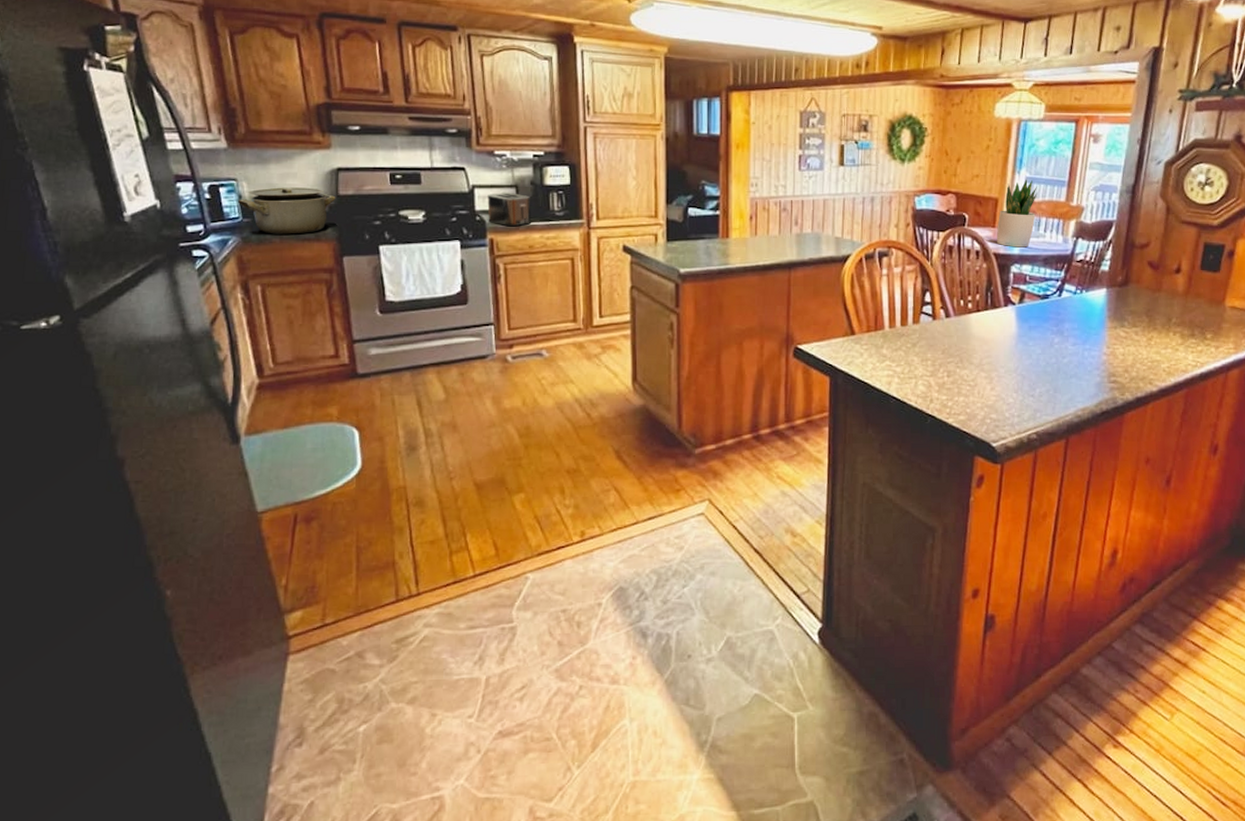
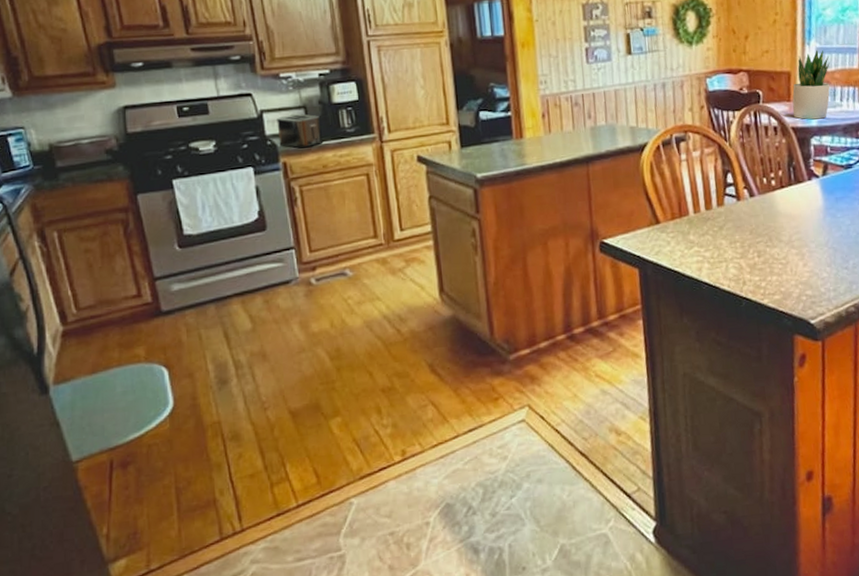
saucepan: present [238,187,336,235] -> none [28,128,125,179]

